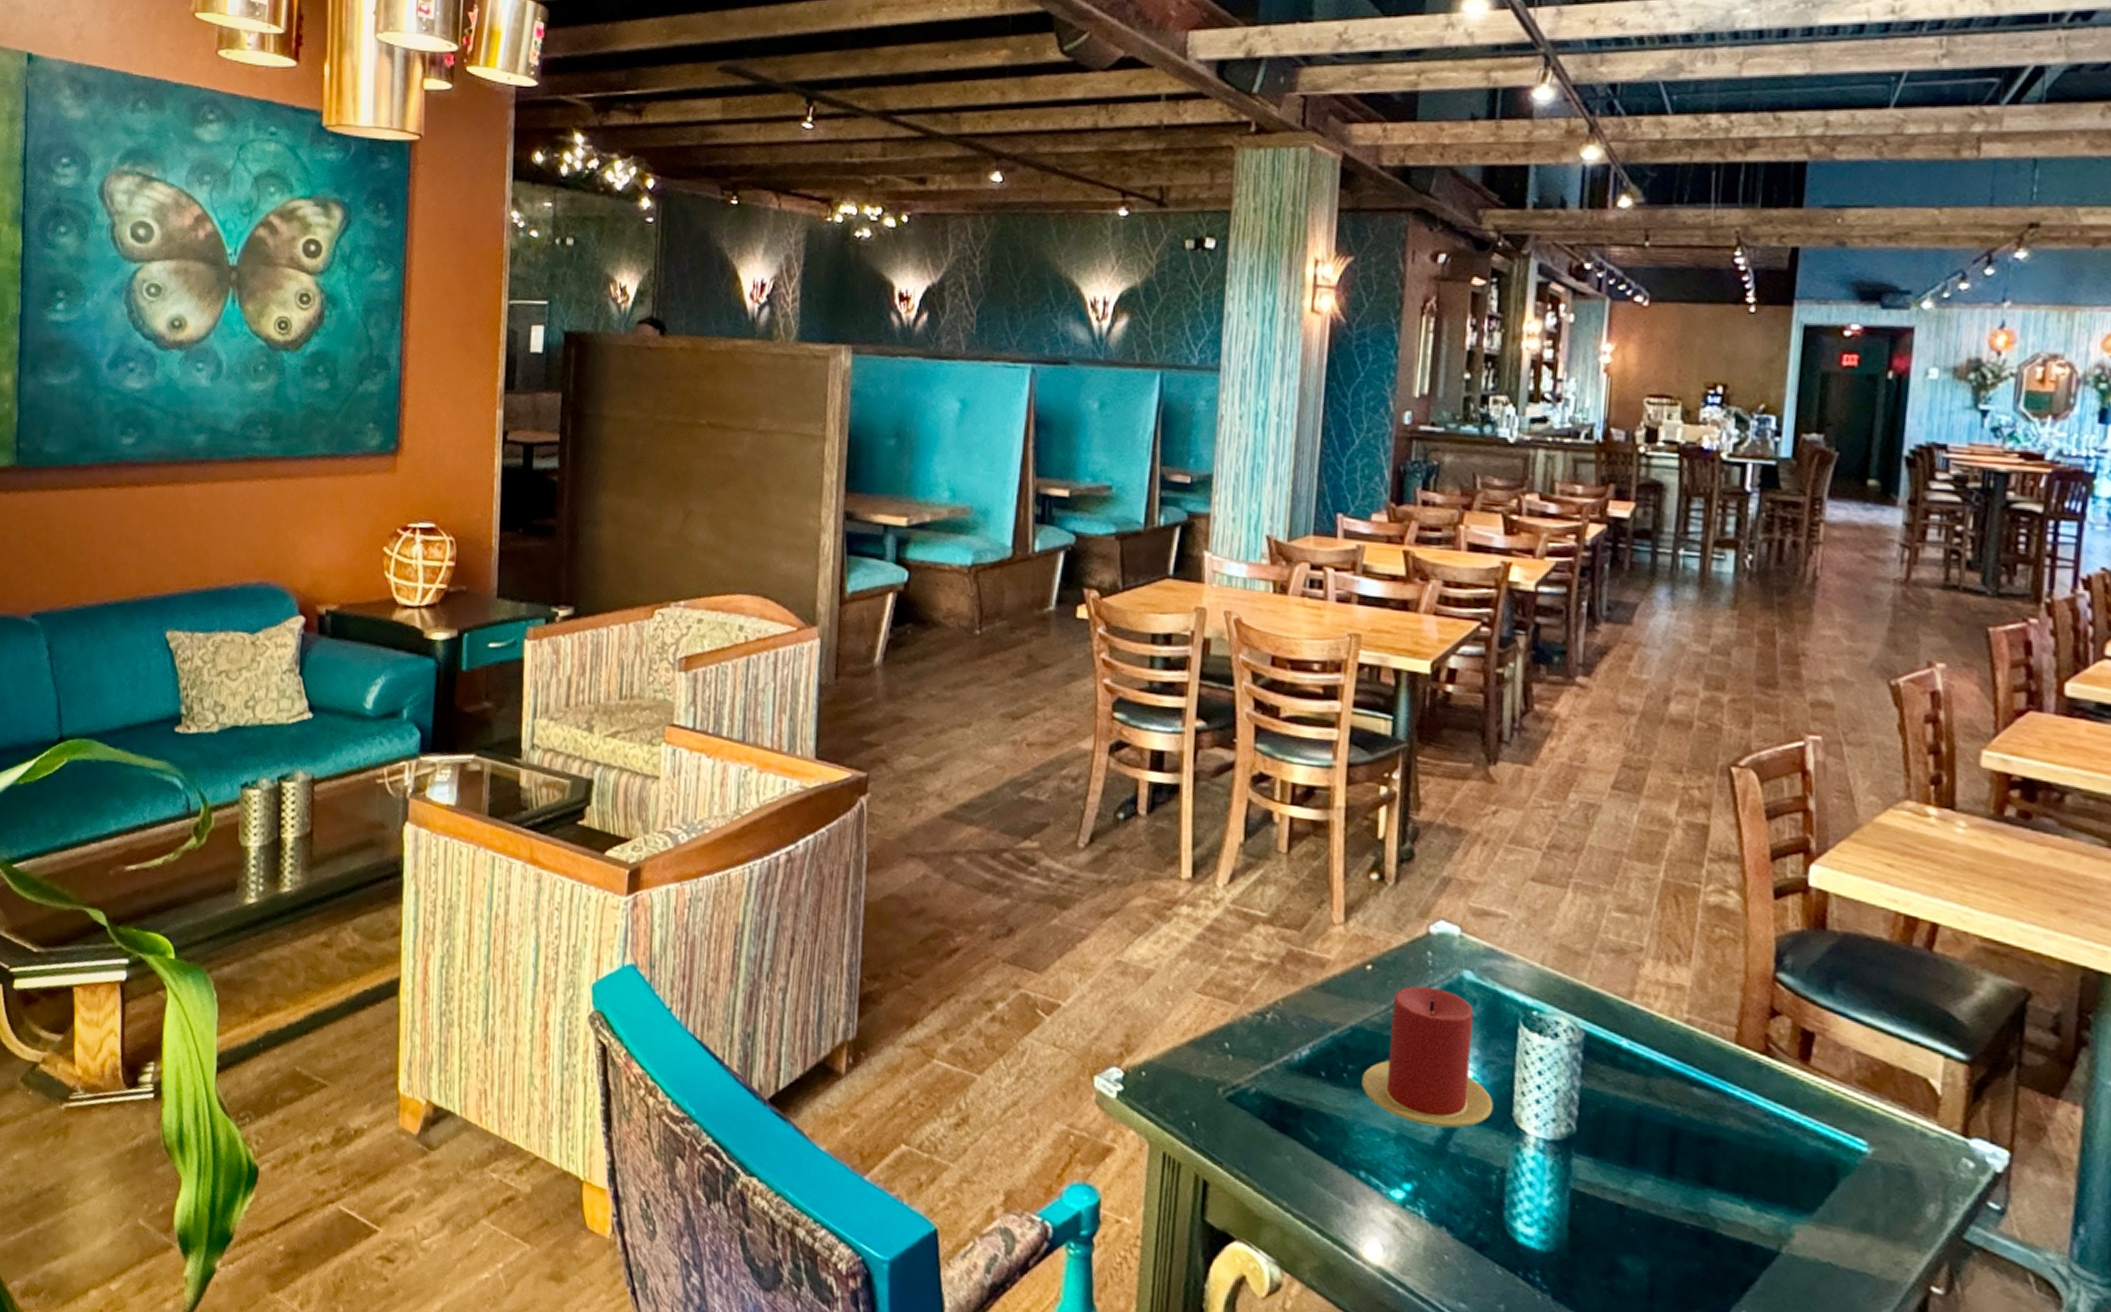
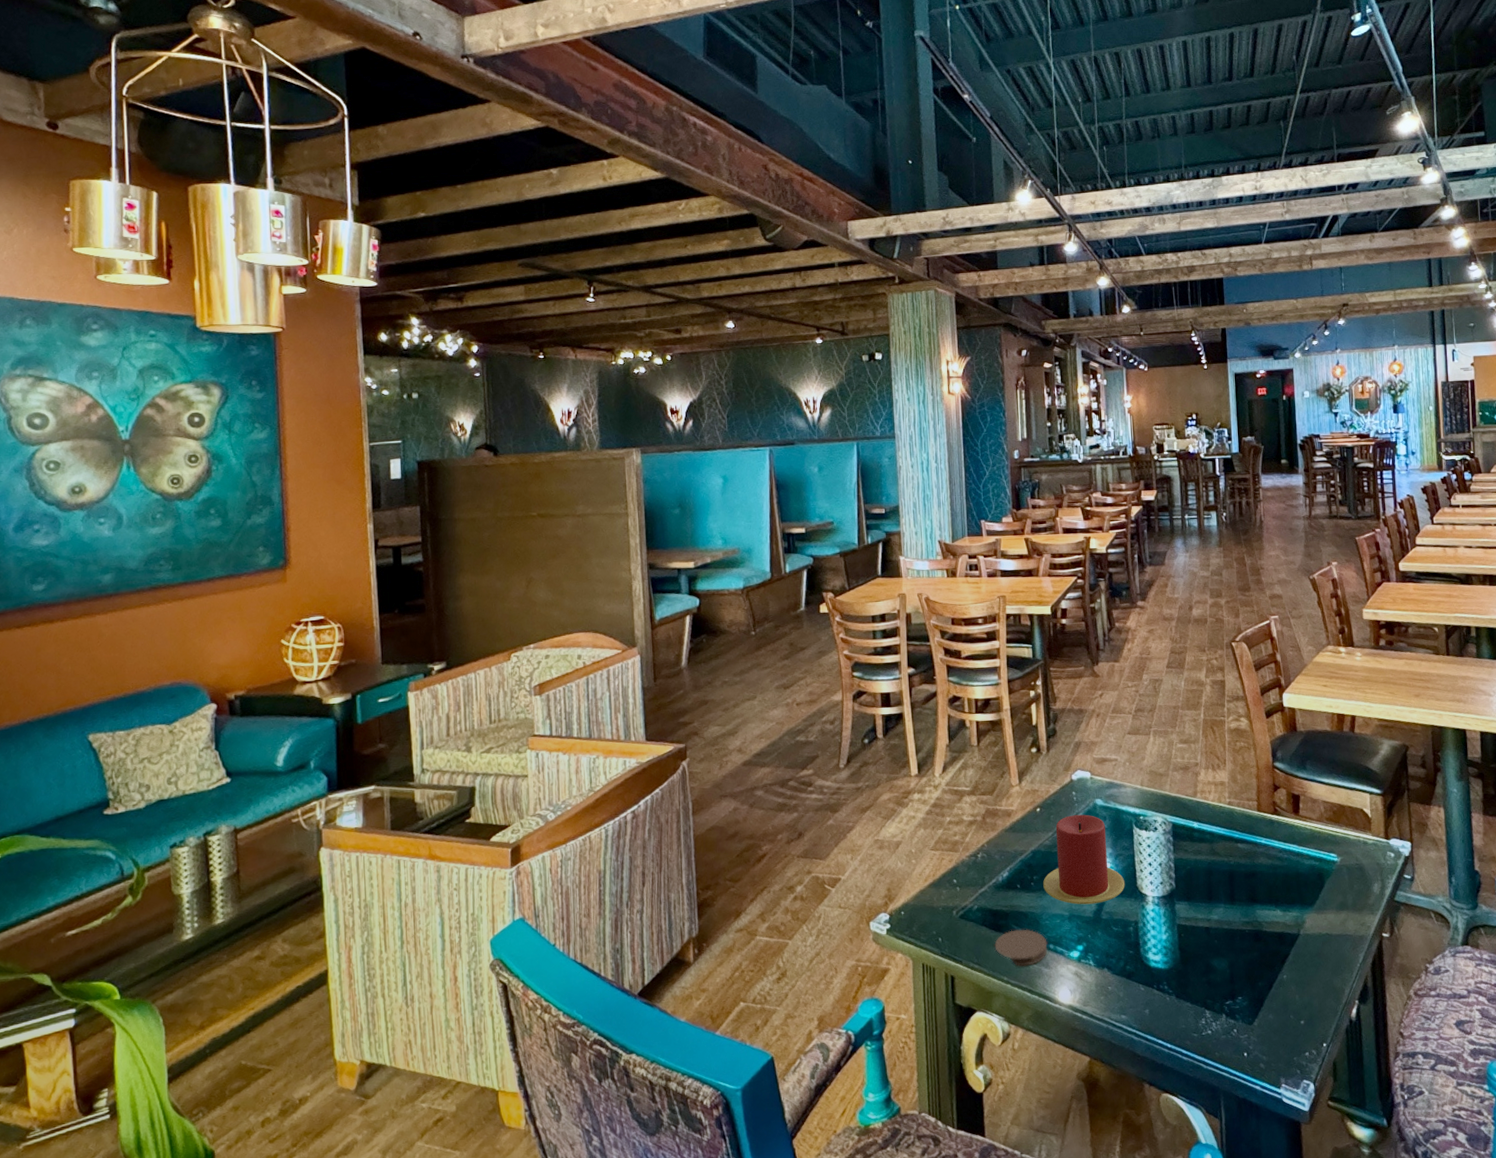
coaster: none [1274,1135,1357,1194] -> present [994,929,1048,967]

